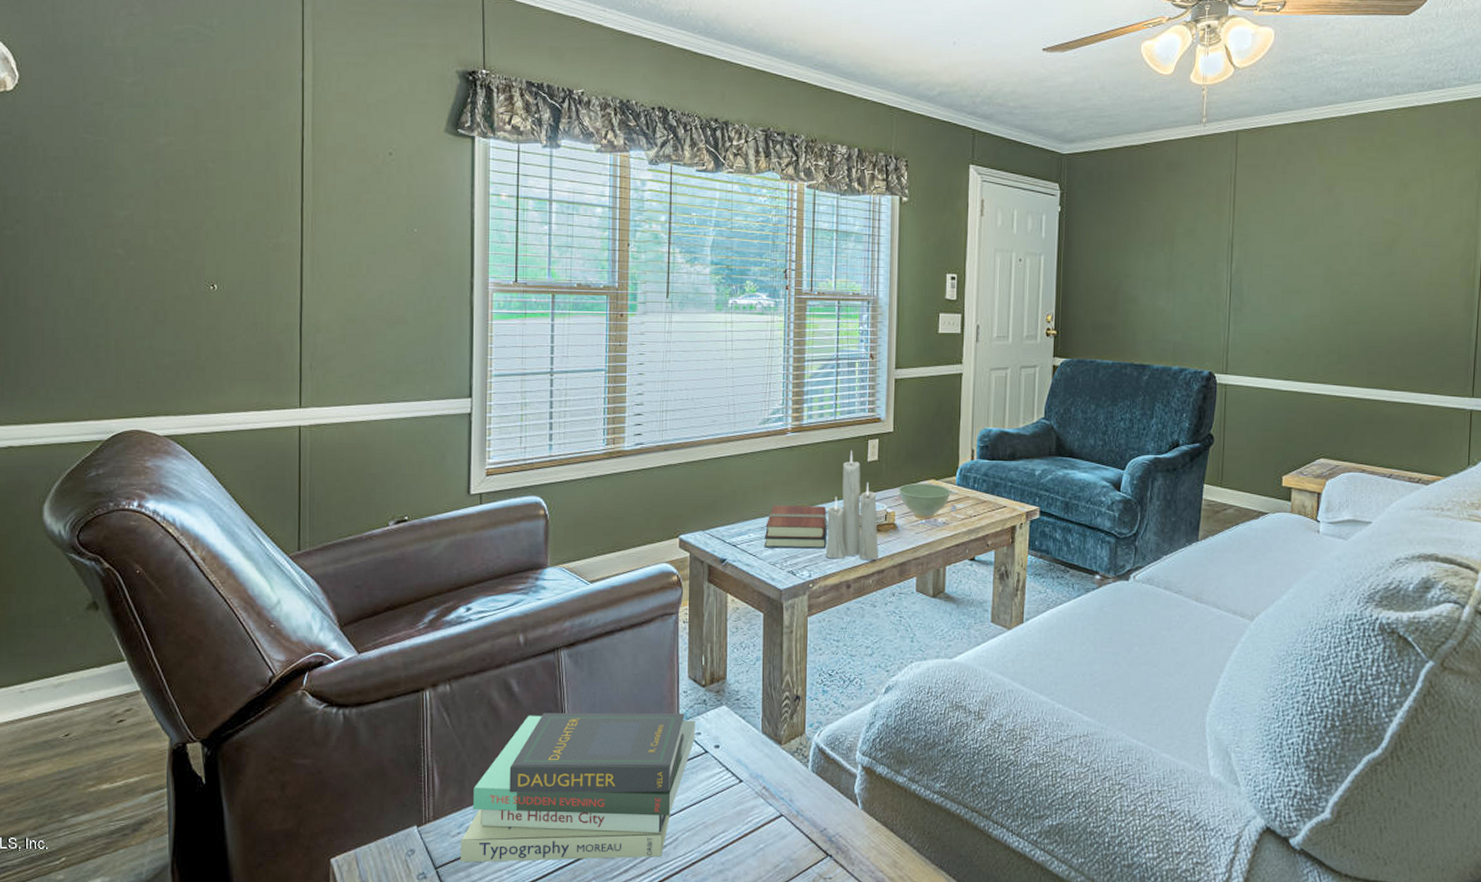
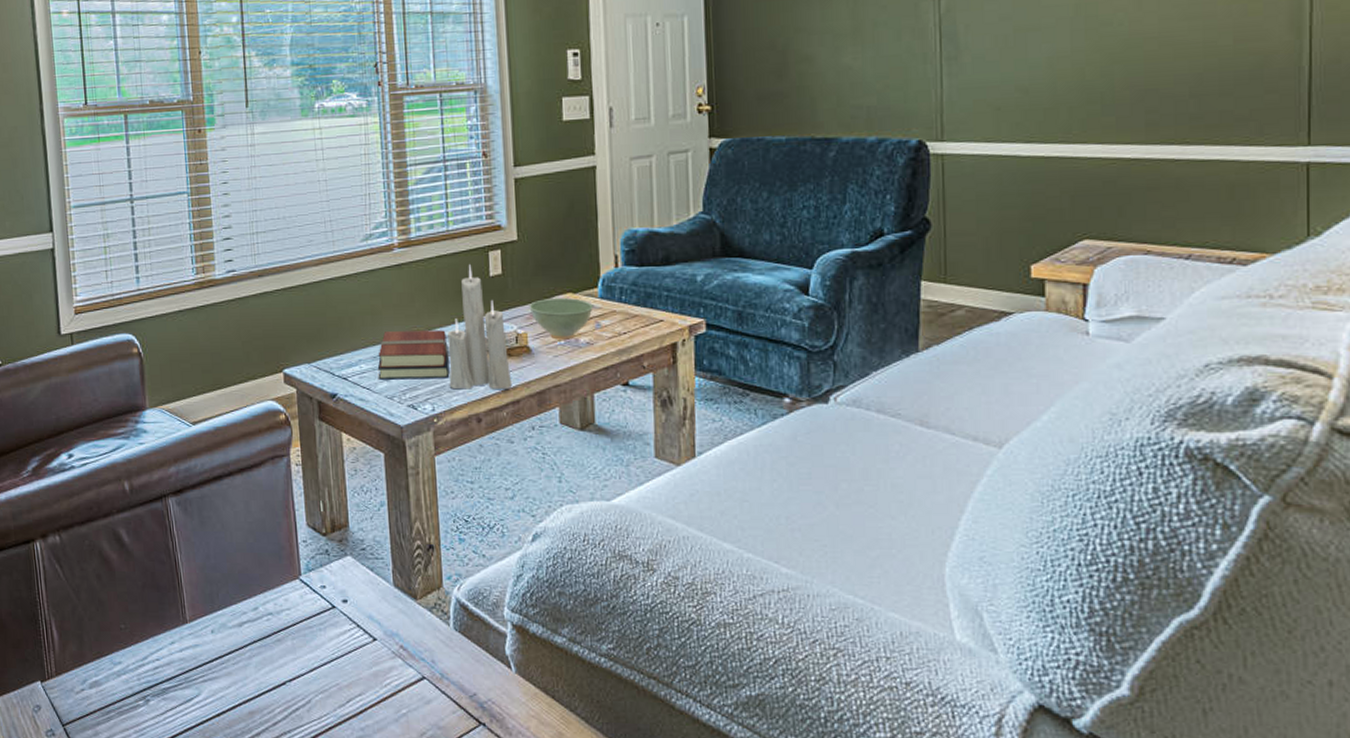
books: present [460,712,695,863] -> none [85,564,320,721]

